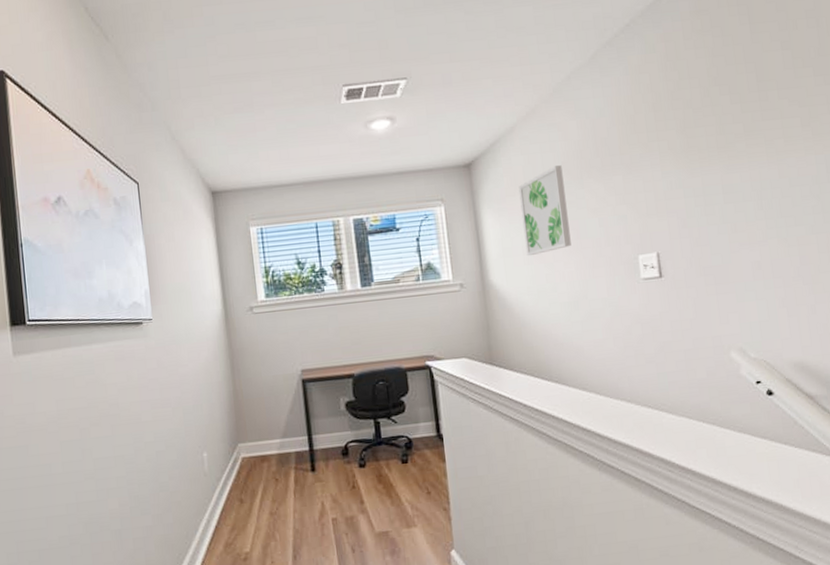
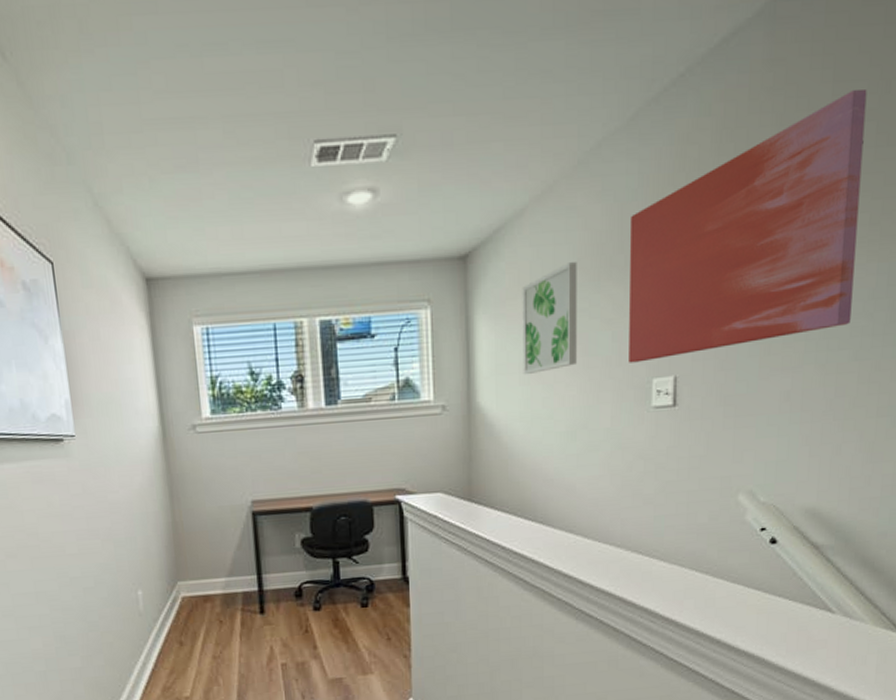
wall art: none [601,28,802,243] -> present [629,90,867,363]

